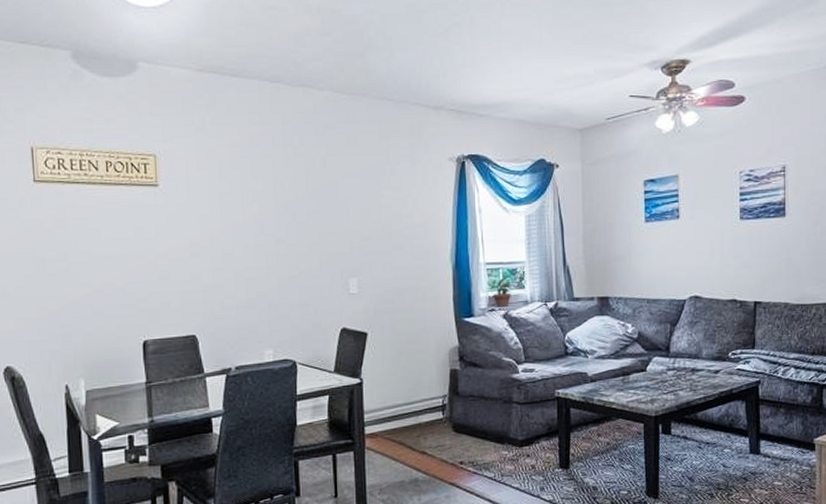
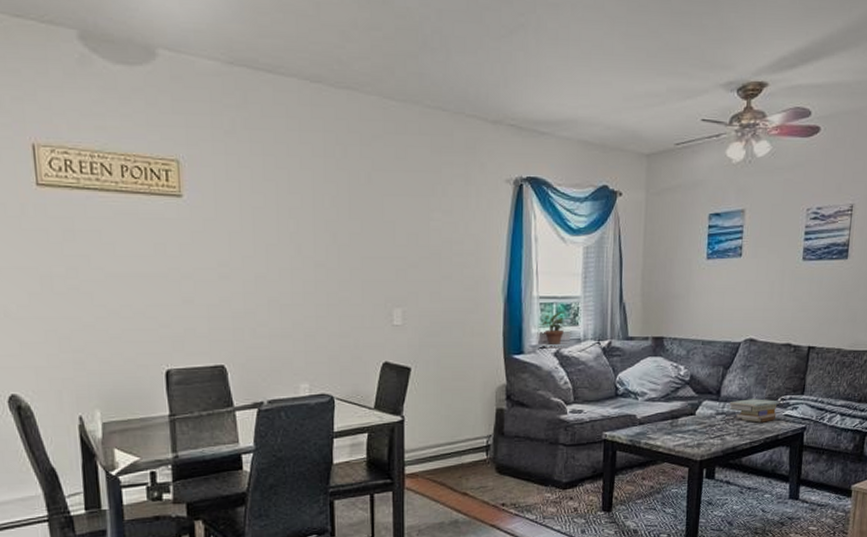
books: none [679,354,731,378] -> present [729,399,780,423]

